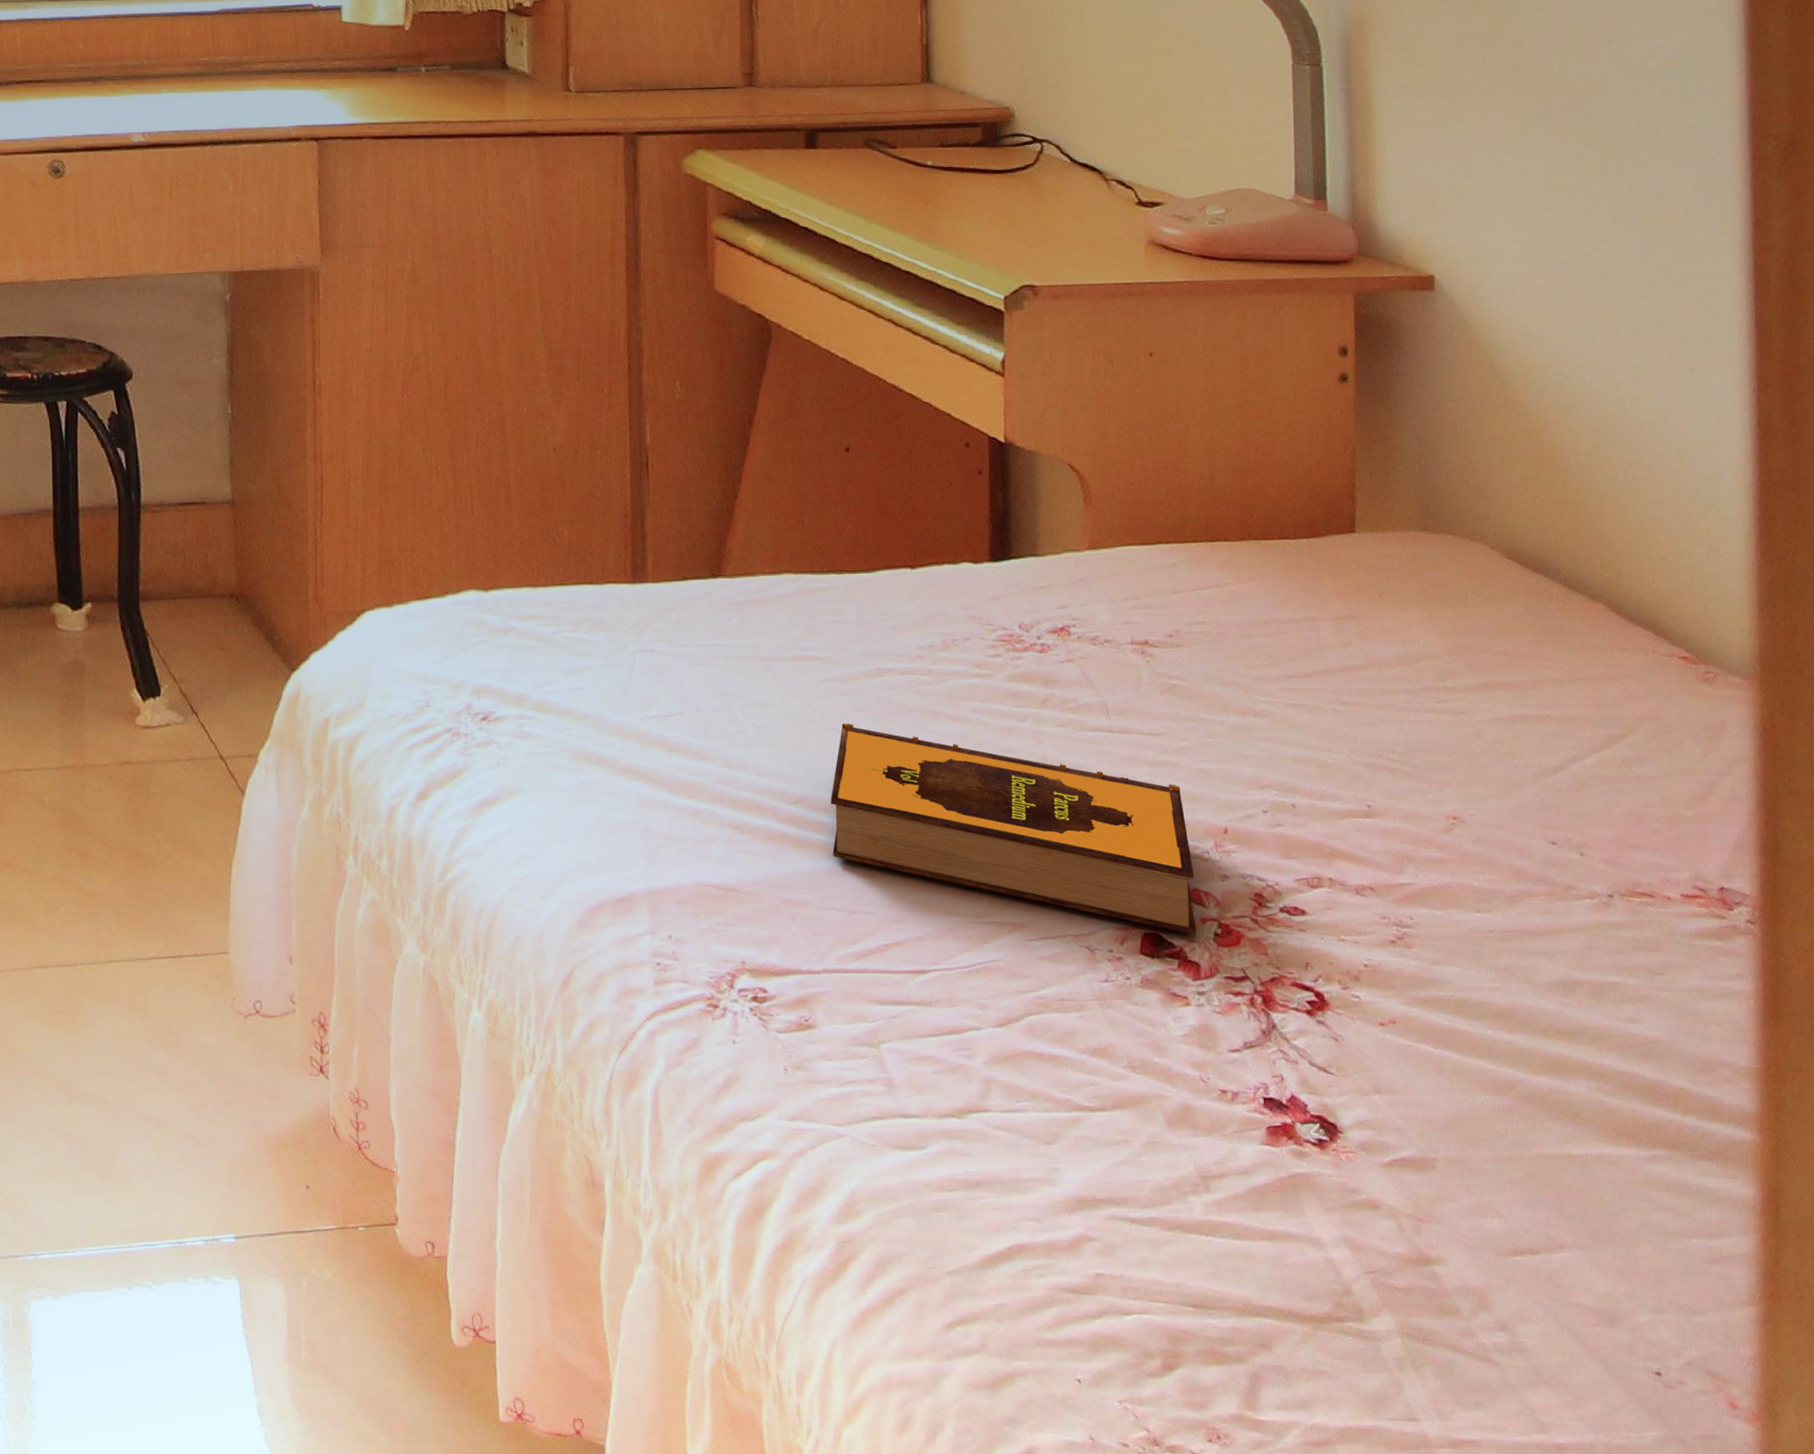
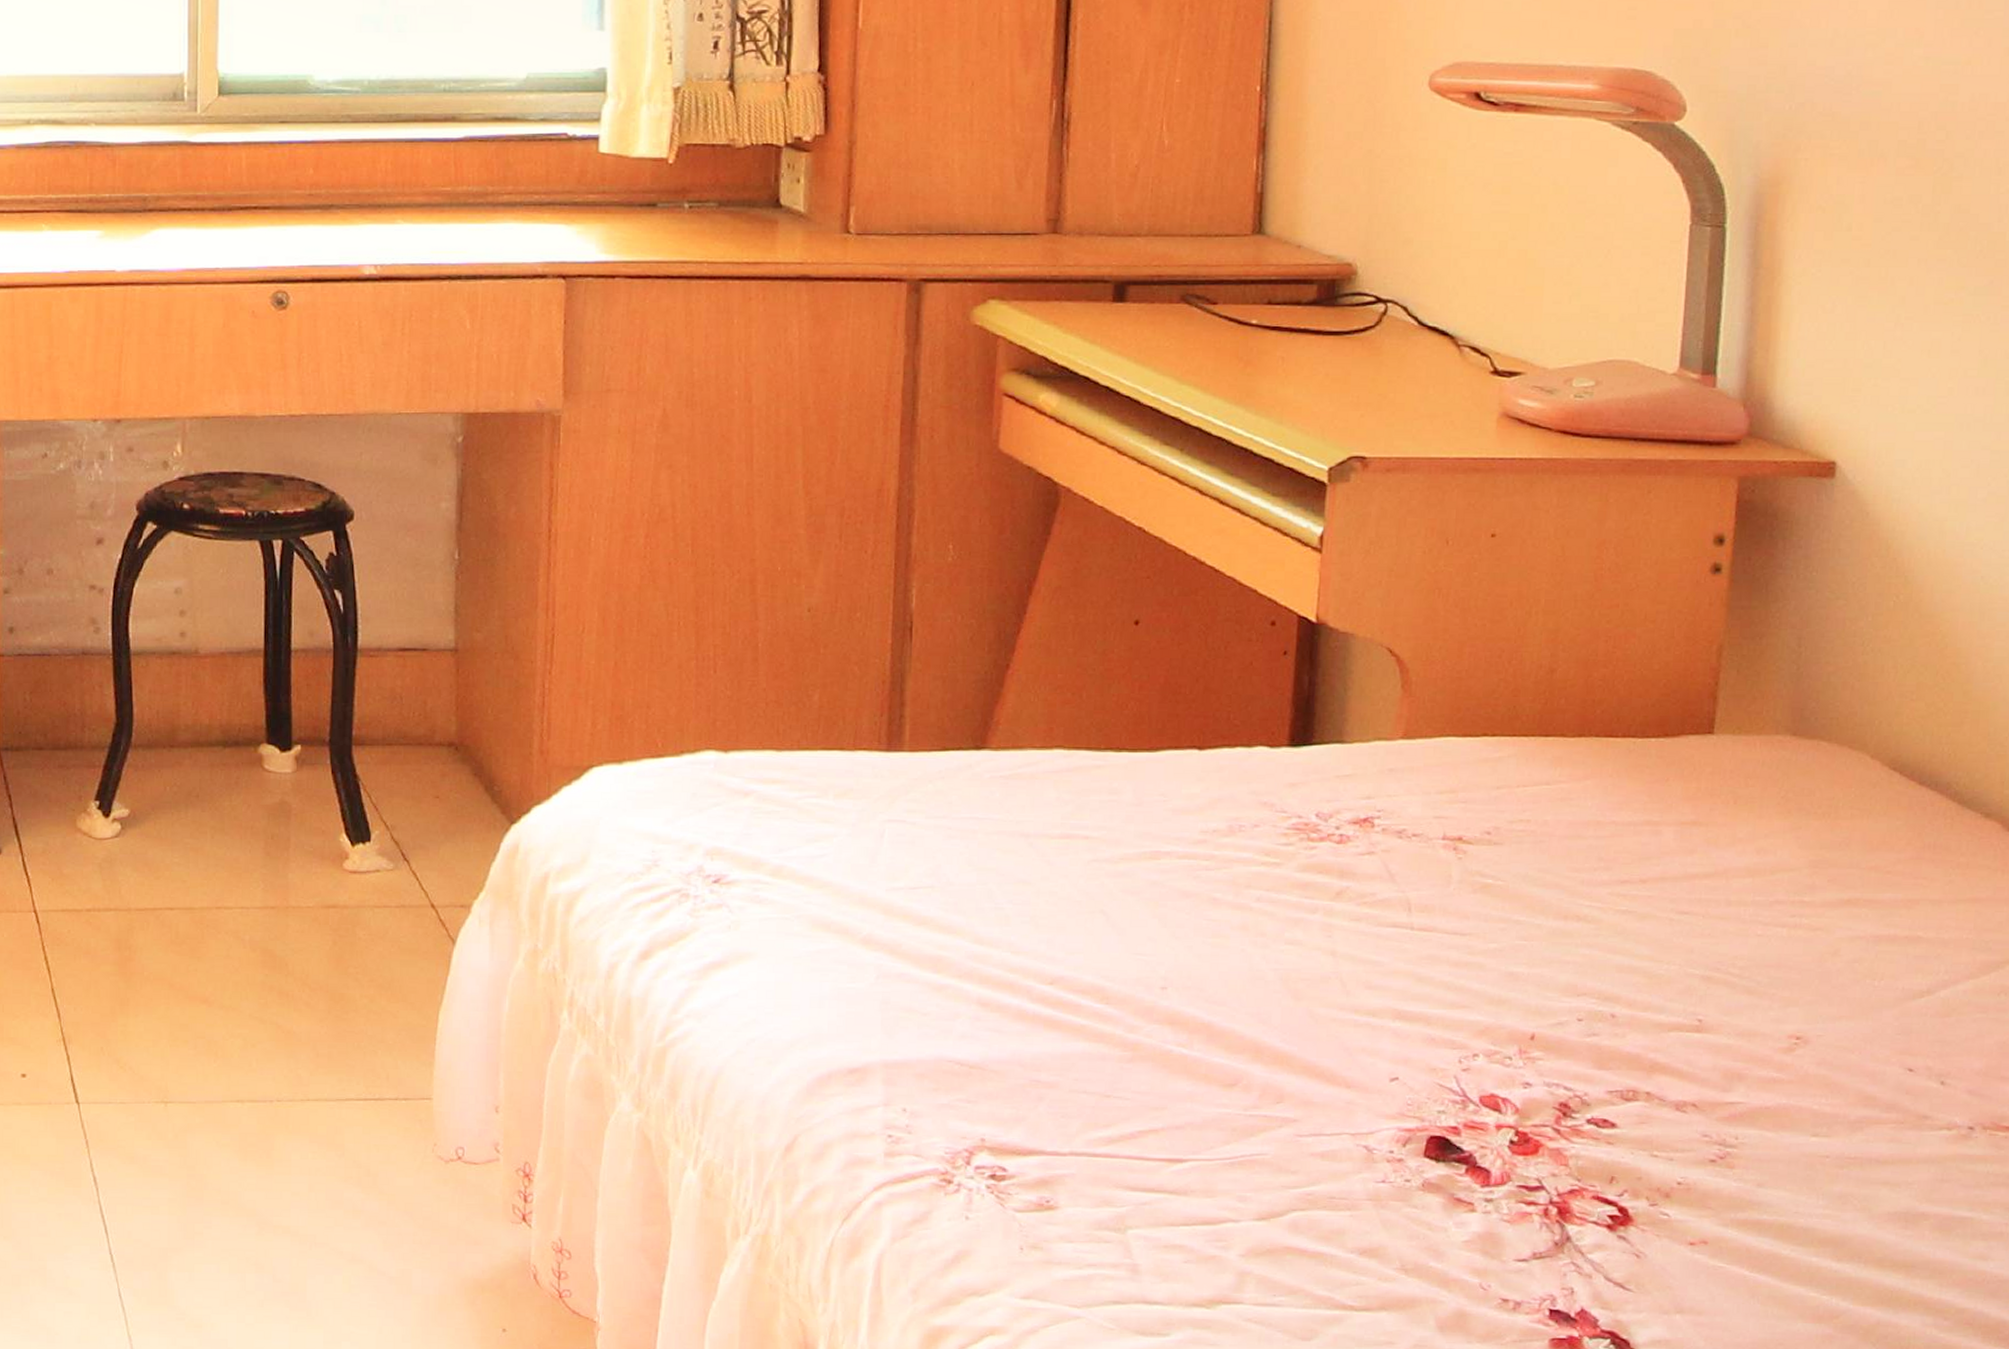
hardback book: present [830,723,1197,935] -> none [1089,906,1493,1142]

